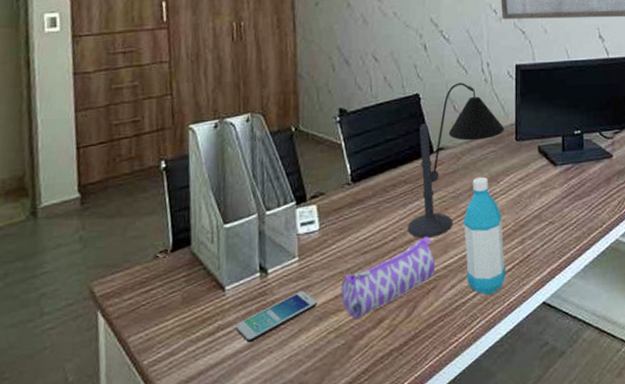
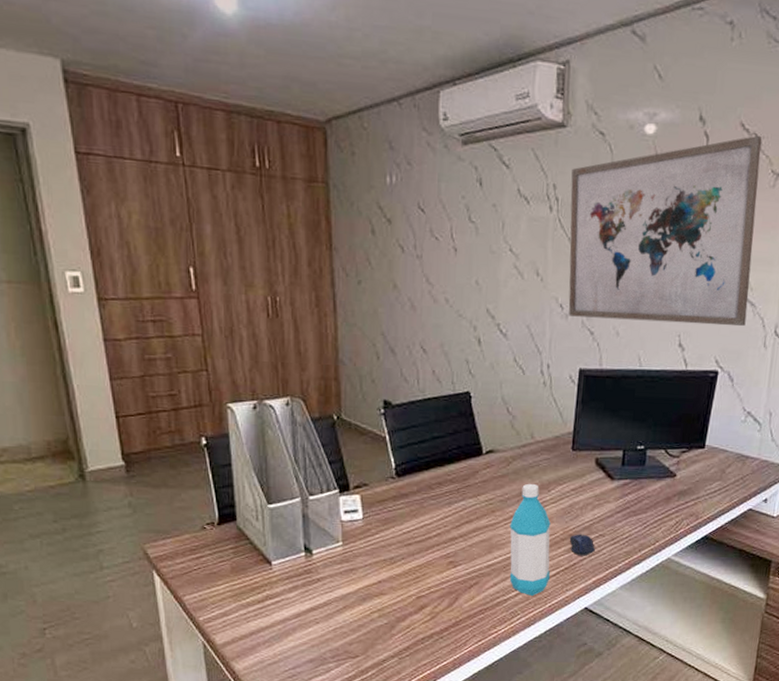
smartphone: present [236,291,317,343] -> none [283,573,361,613]
pencil case: present [341,236,436,320] -> none [384,536,479,604]
desk lamp: present [407,83,504,238] -> none [452,383,561,537]
computer mouse: none [521,223,547,247] -> present [569,534,595,556]

